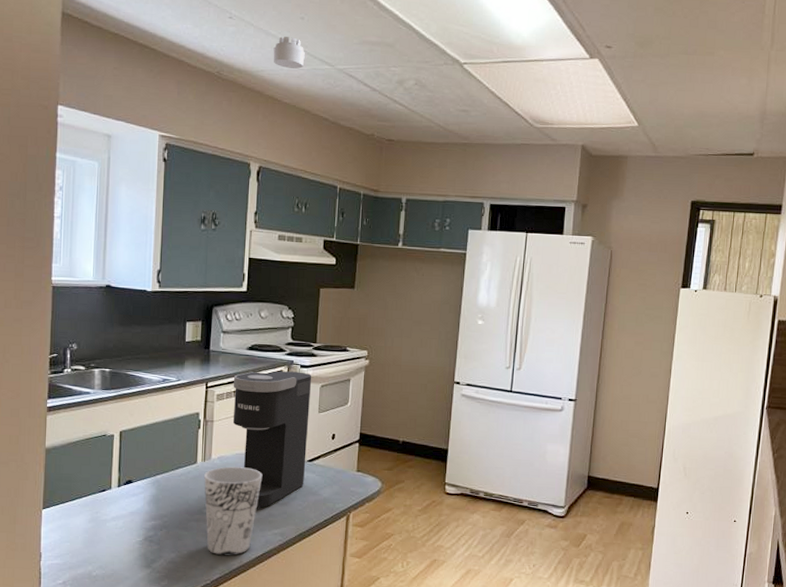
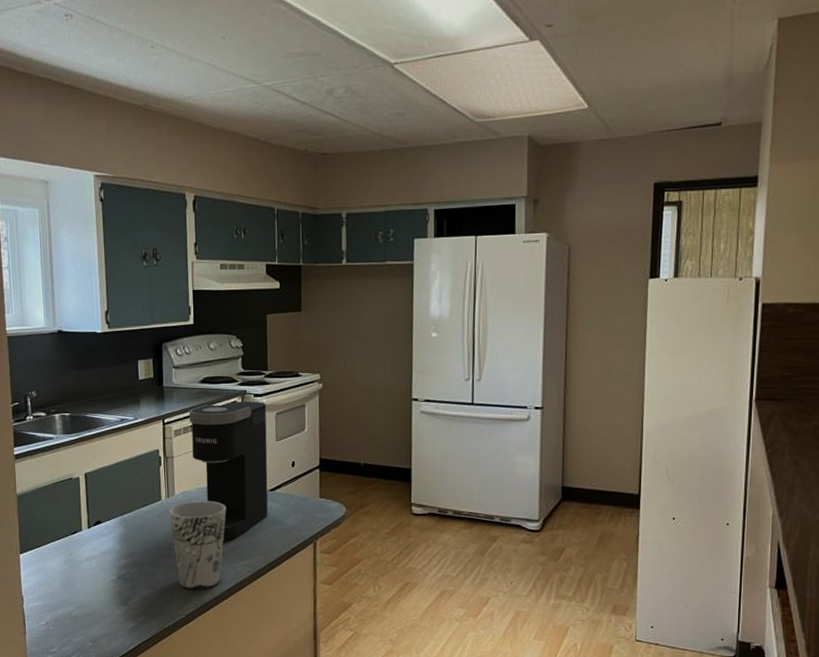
smoke detector: present [273,36,305,69] -> none [197,59,230,92]

